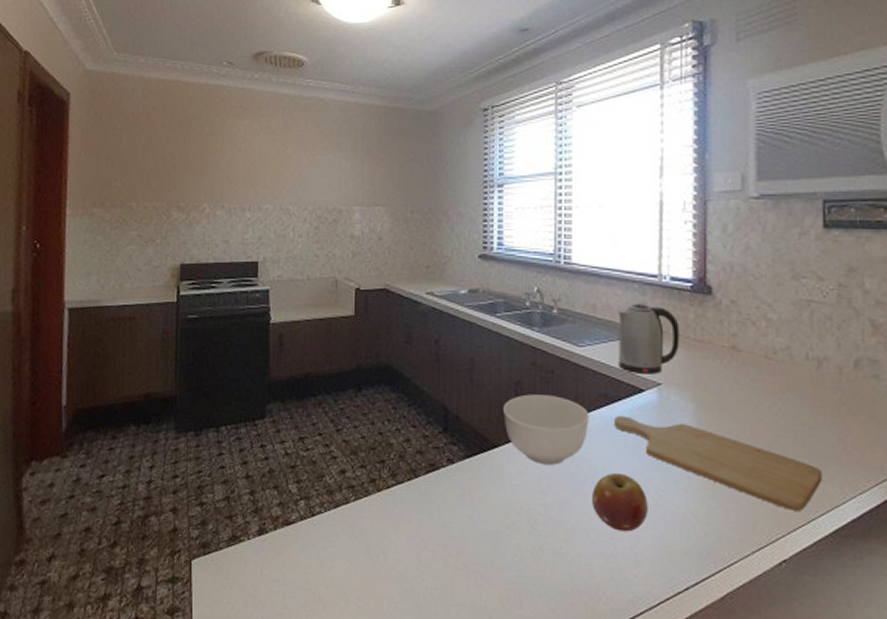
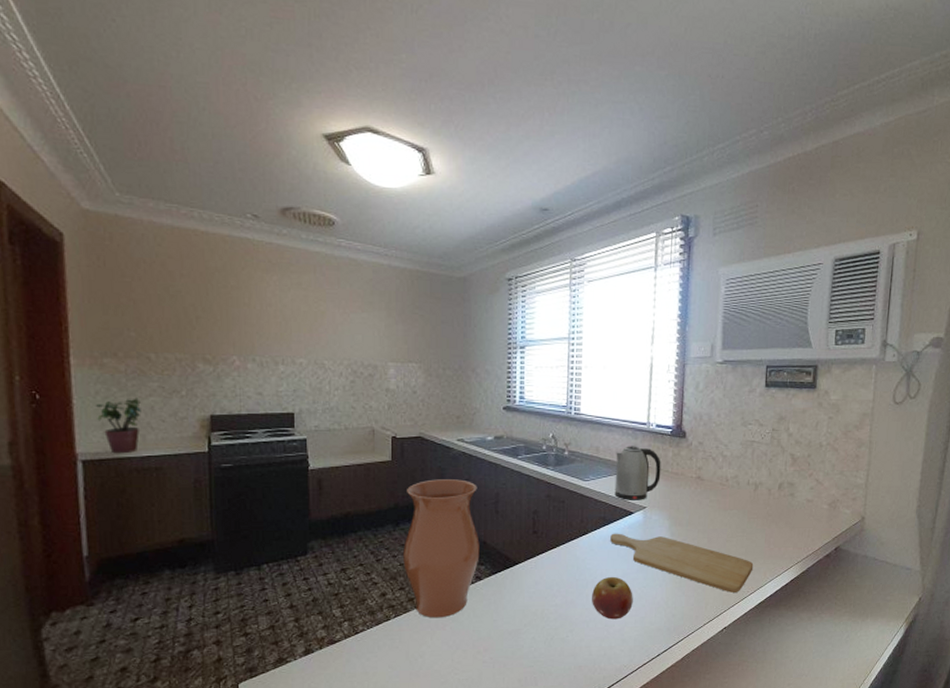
potted plant: none [83,246,121,303] -> present [95,398,141,454]
vase: none [364,338,452,507] -> present [402,479,480,618]
bowl: present [503,394,589,465] -> none [523,521,591,574]

